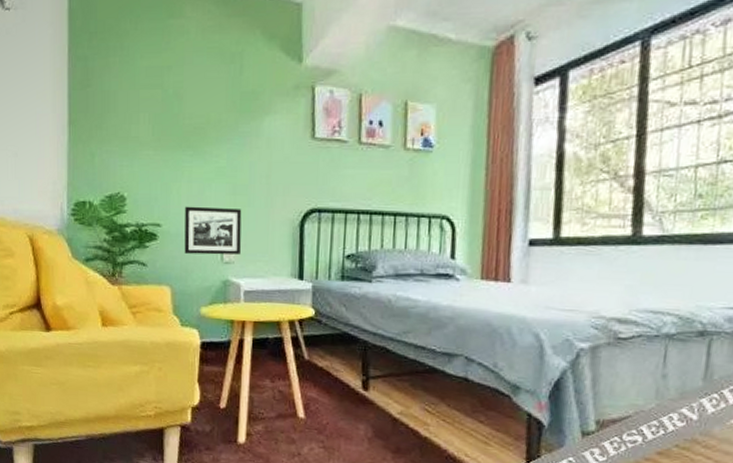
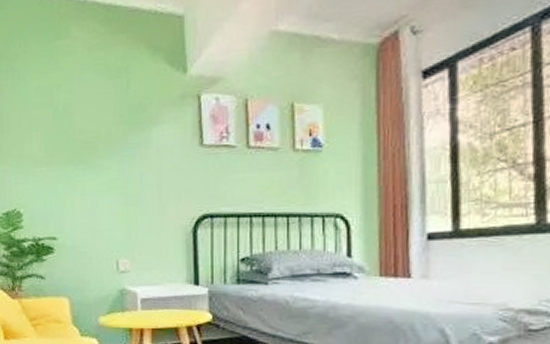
picture frame: present [184,206,242,255] -> none [80,218,135,265]

